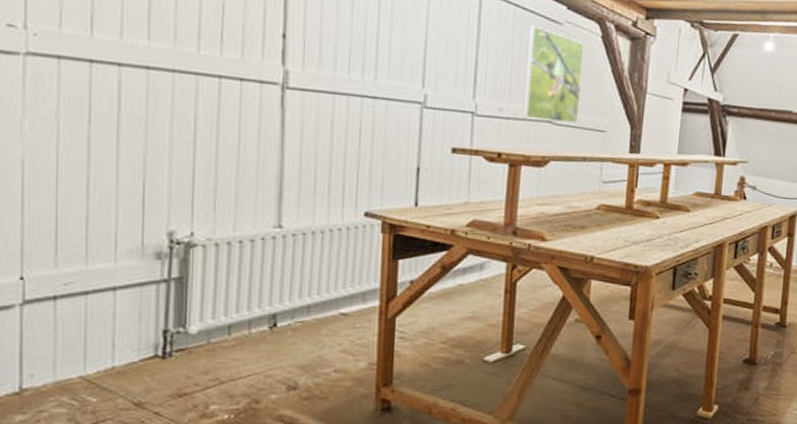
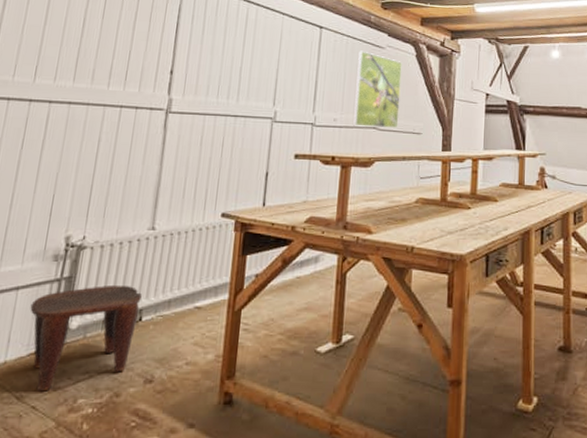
stool: none [134,287,274,398] -> present [30,284,142,392]

